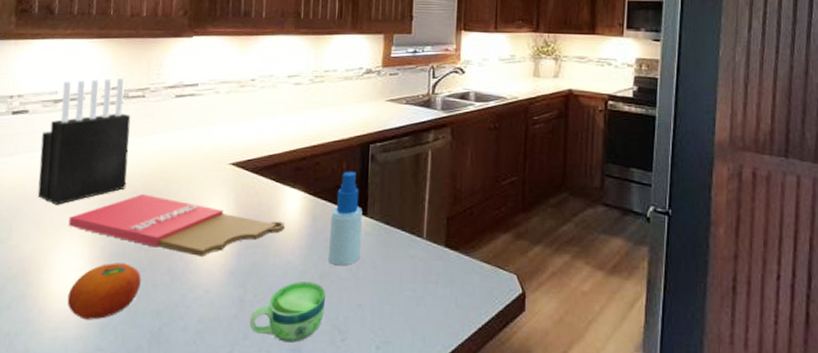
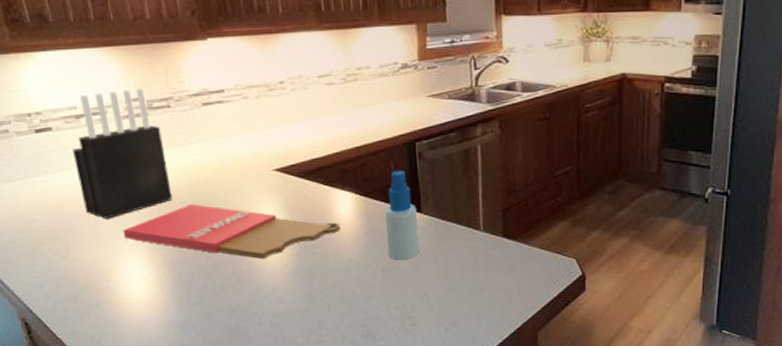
fruit: present [67,263,142,320] -> none [141,269,210,321]
cup: present [249,281,325,343] -> none [320,276,392,329]

